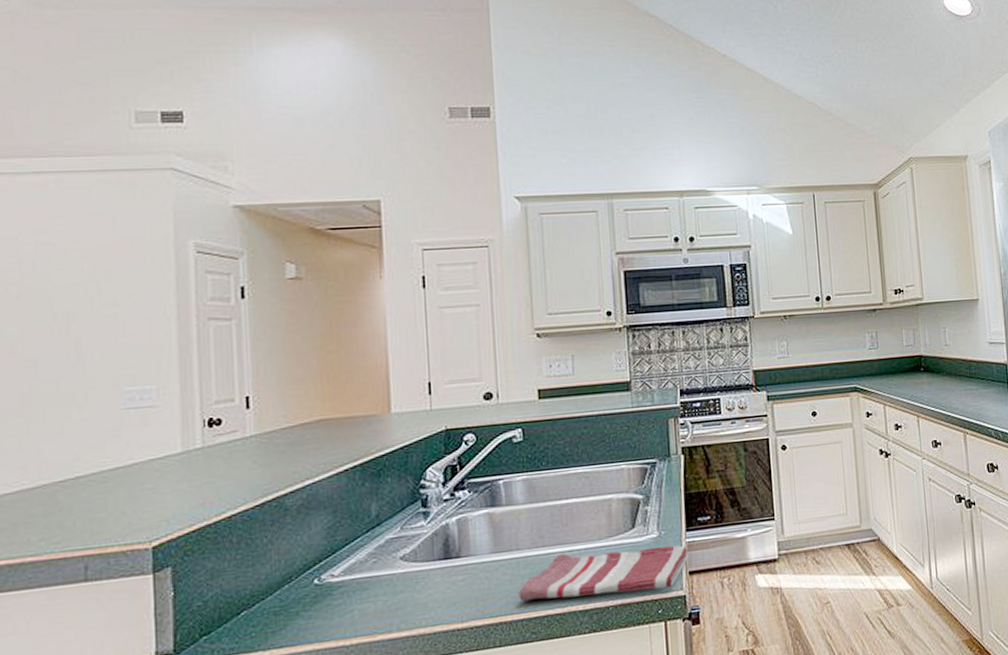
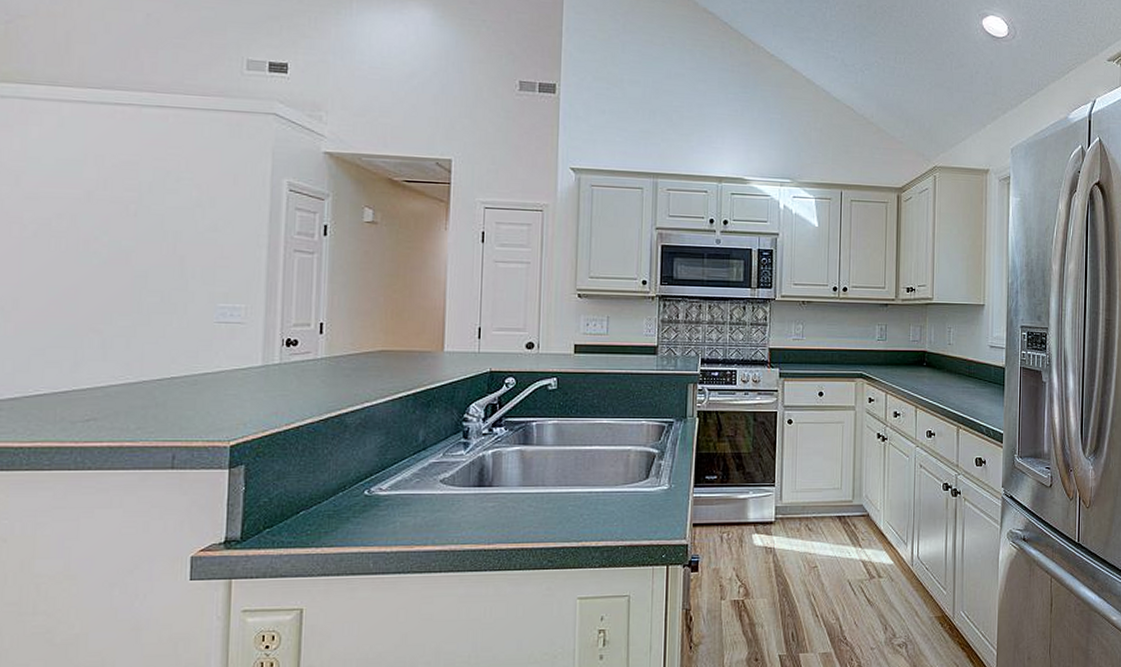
dish towel: present [519,545,689,601] -> none [540,493,695,536]

